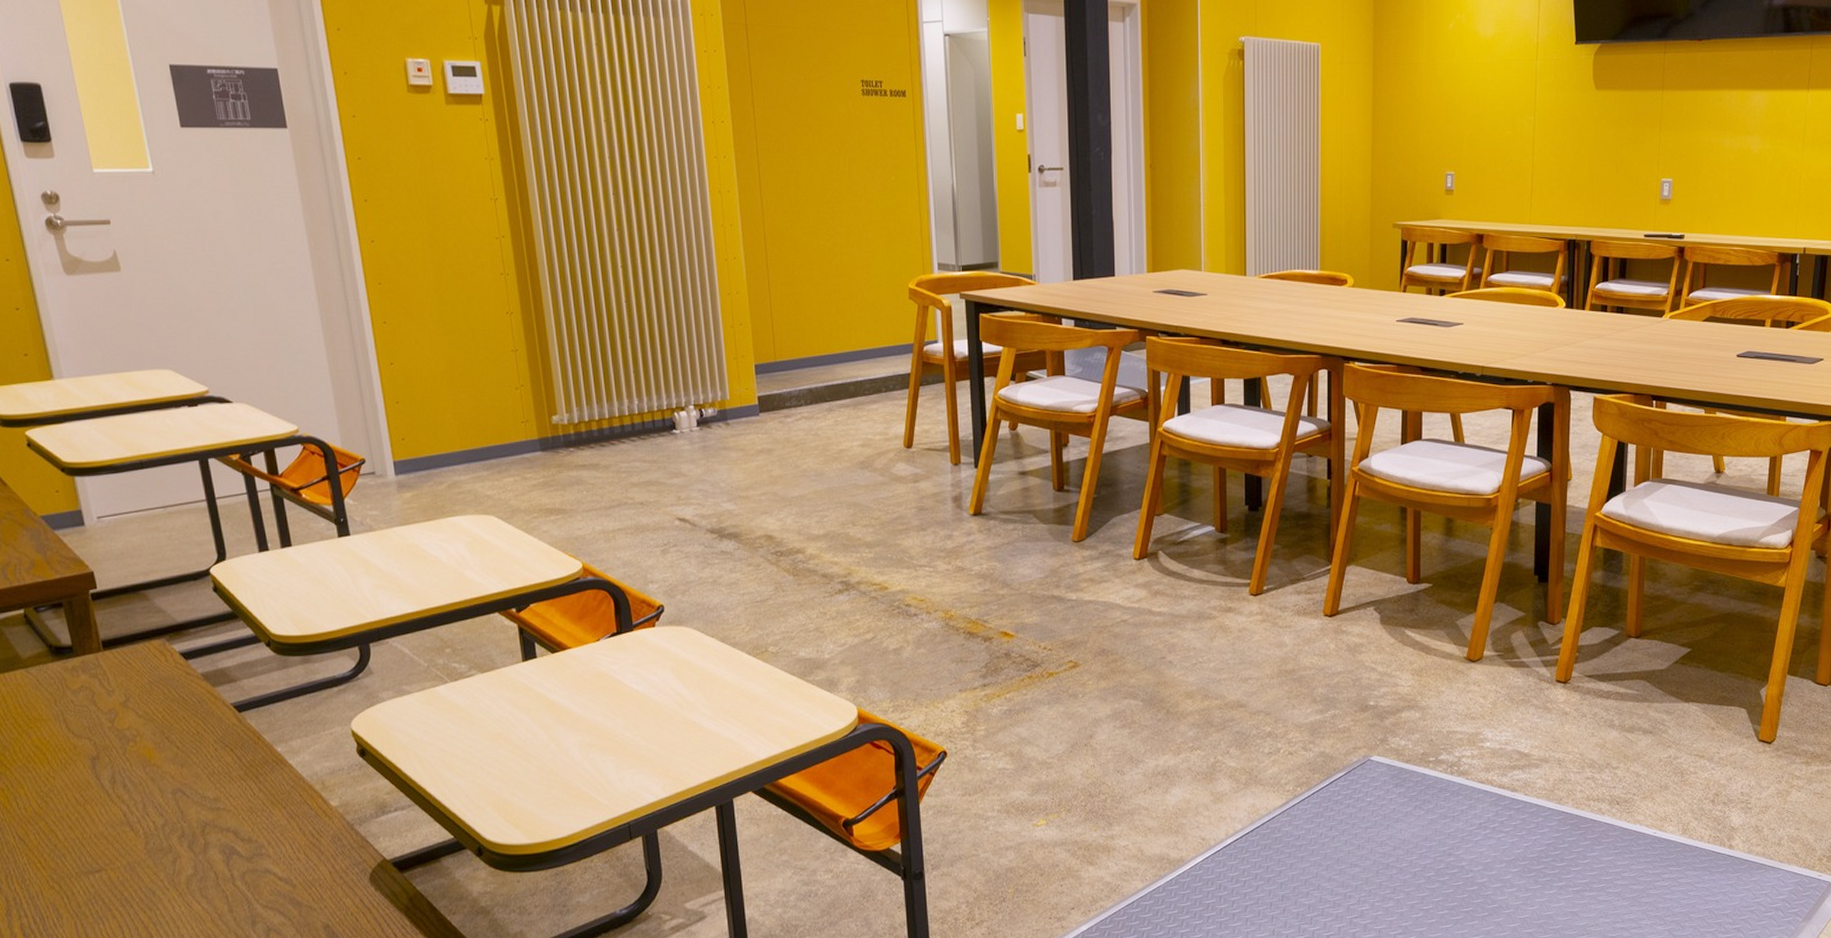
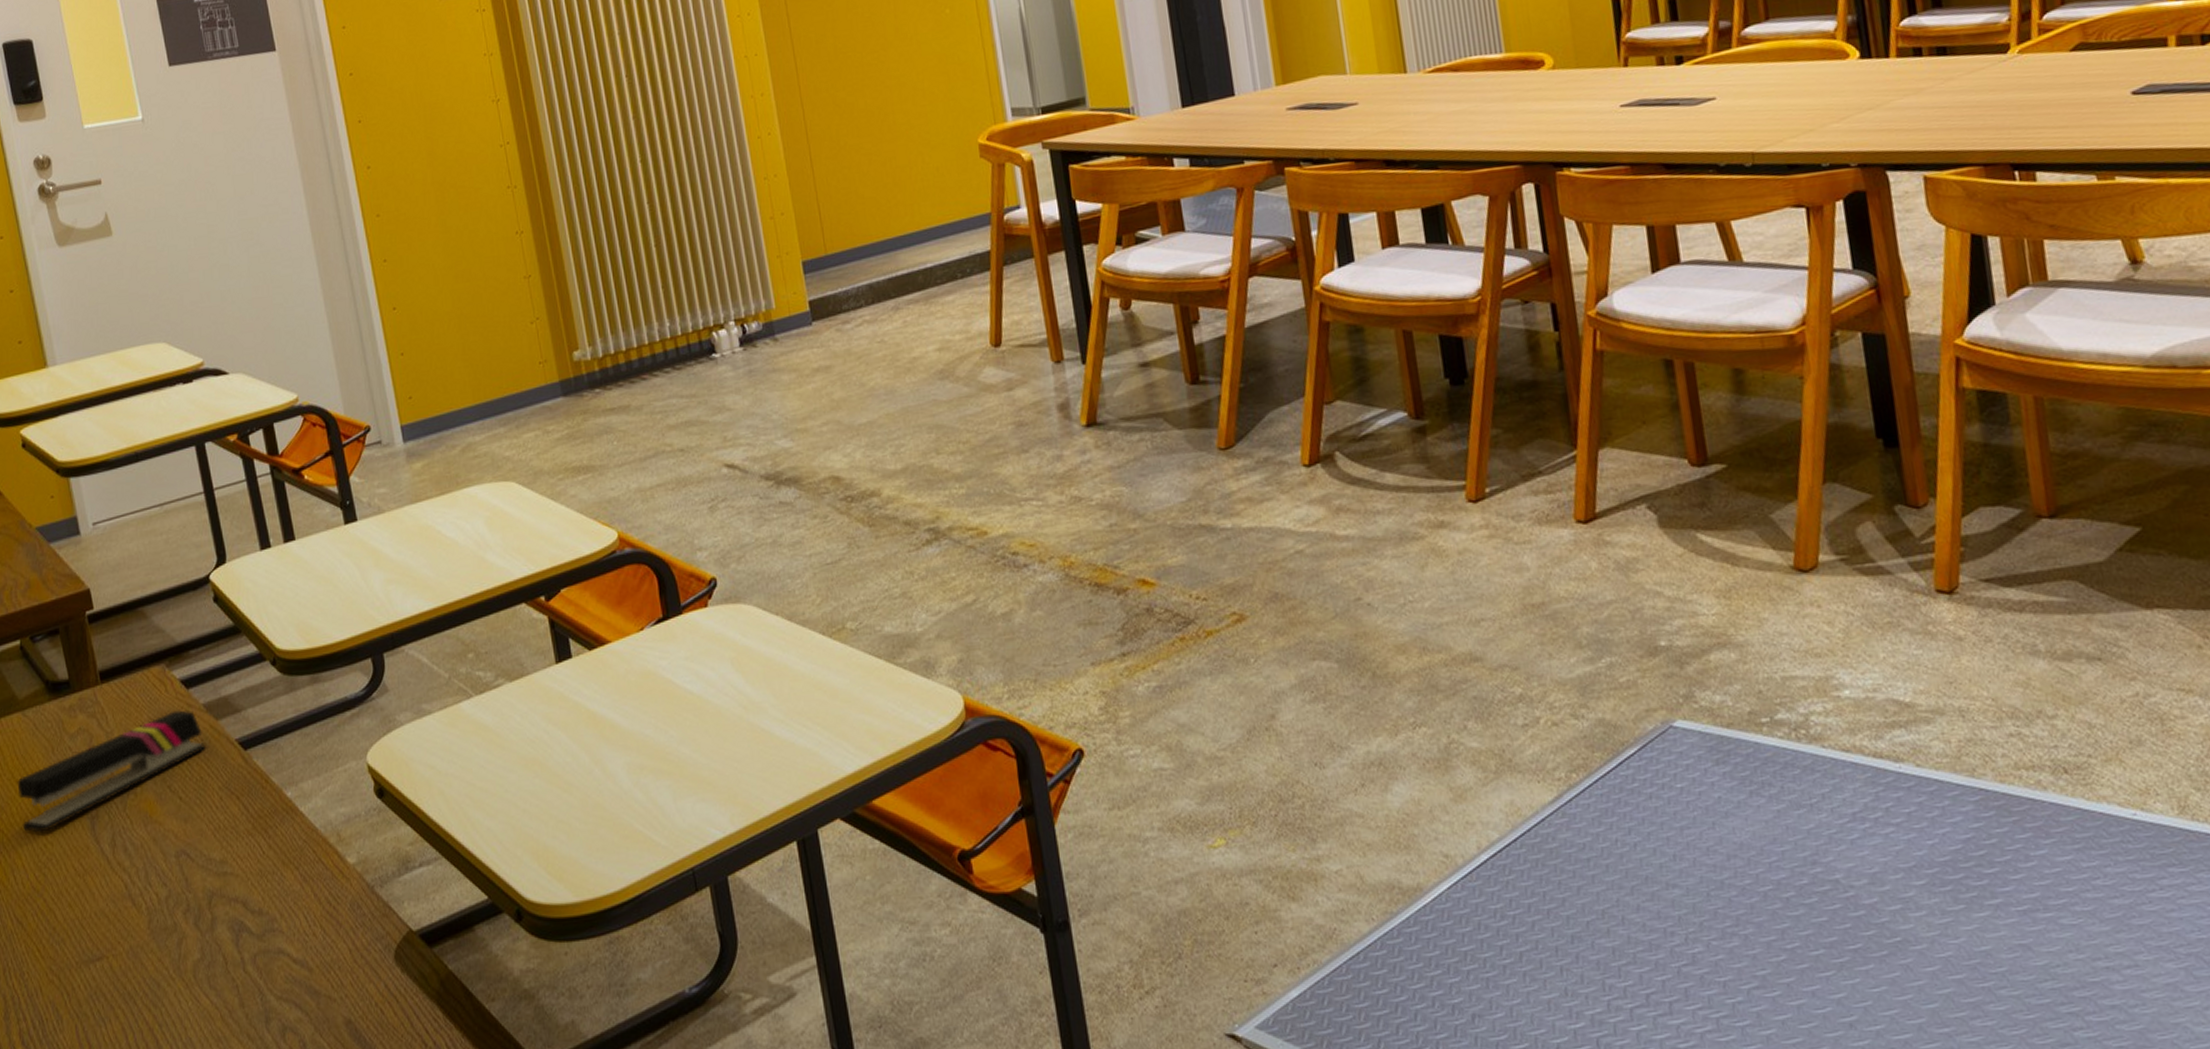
stapler: none [20,677,202,768] -> present [17,709,206,833]

